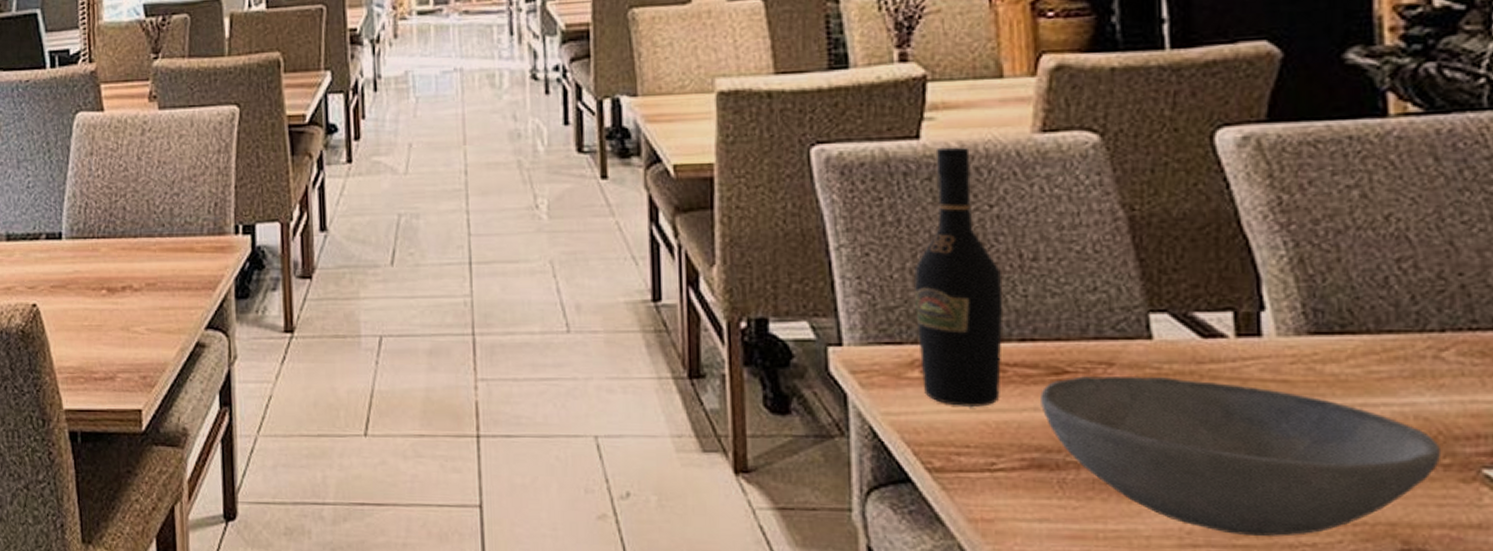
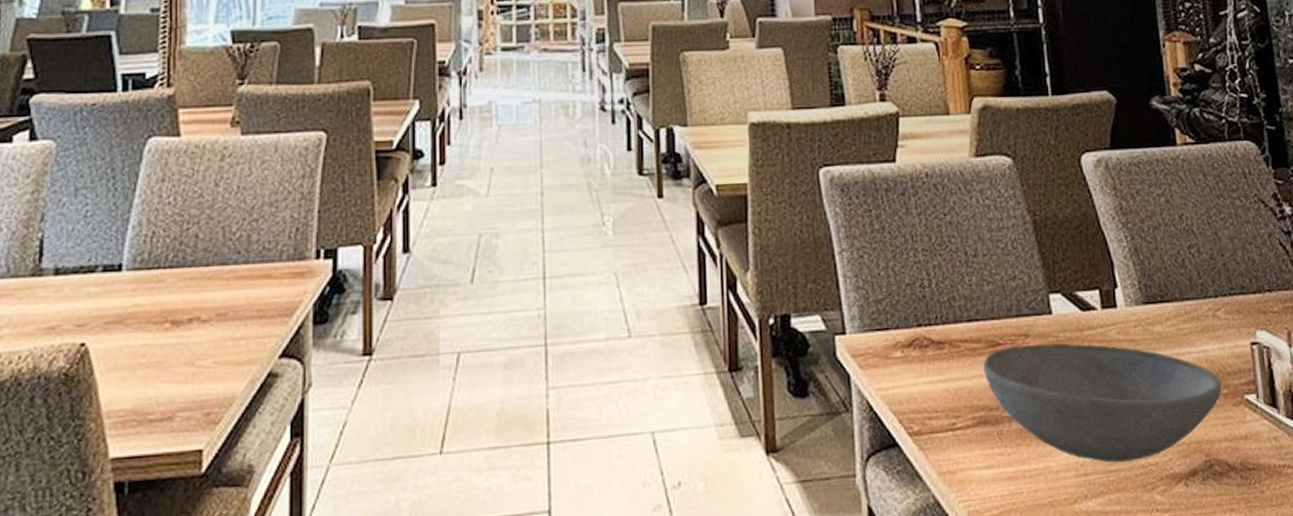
wine bottle: present [914,147,1003,407] -> none [895,168,957,378]

